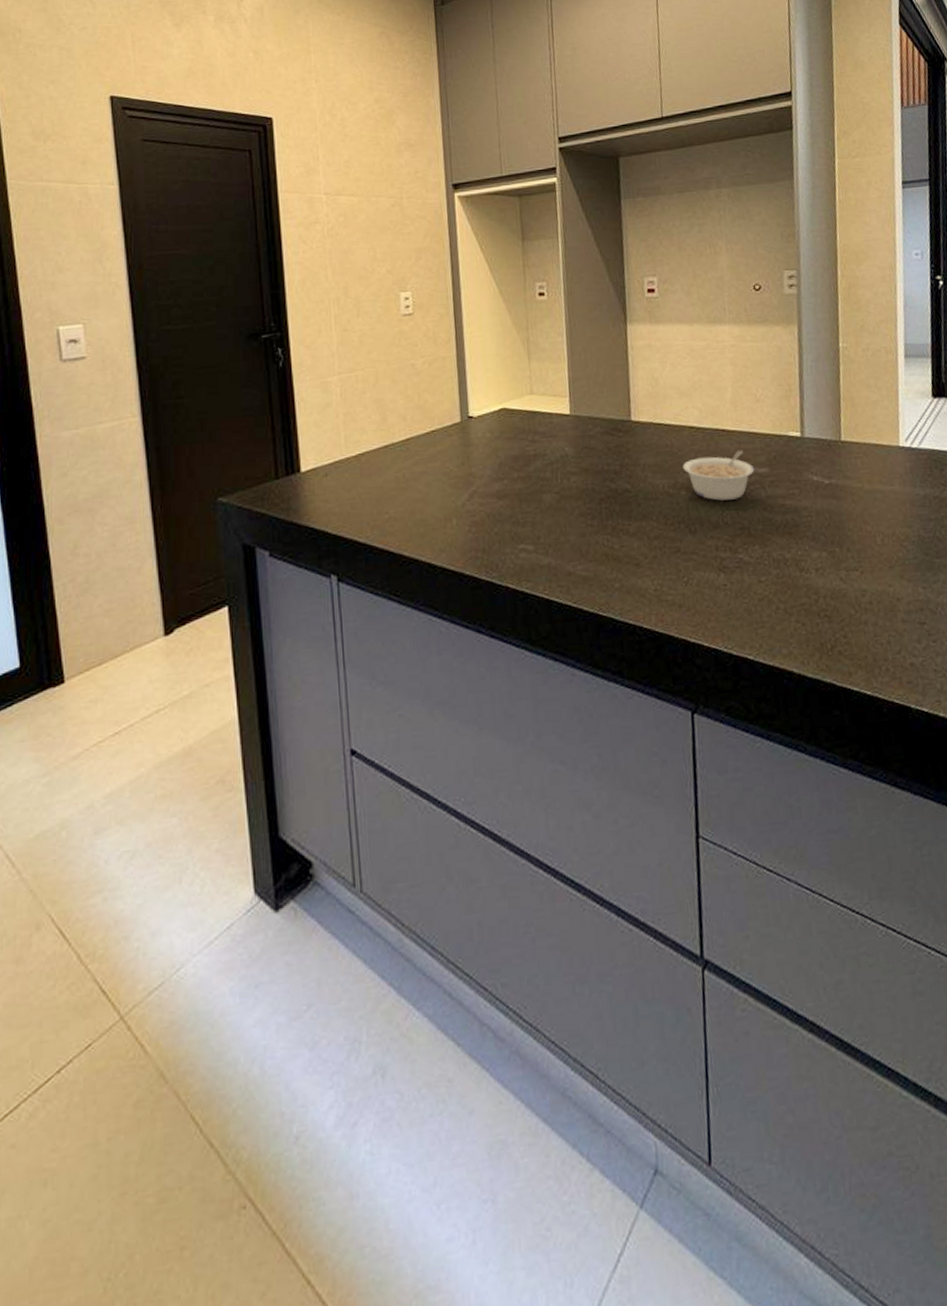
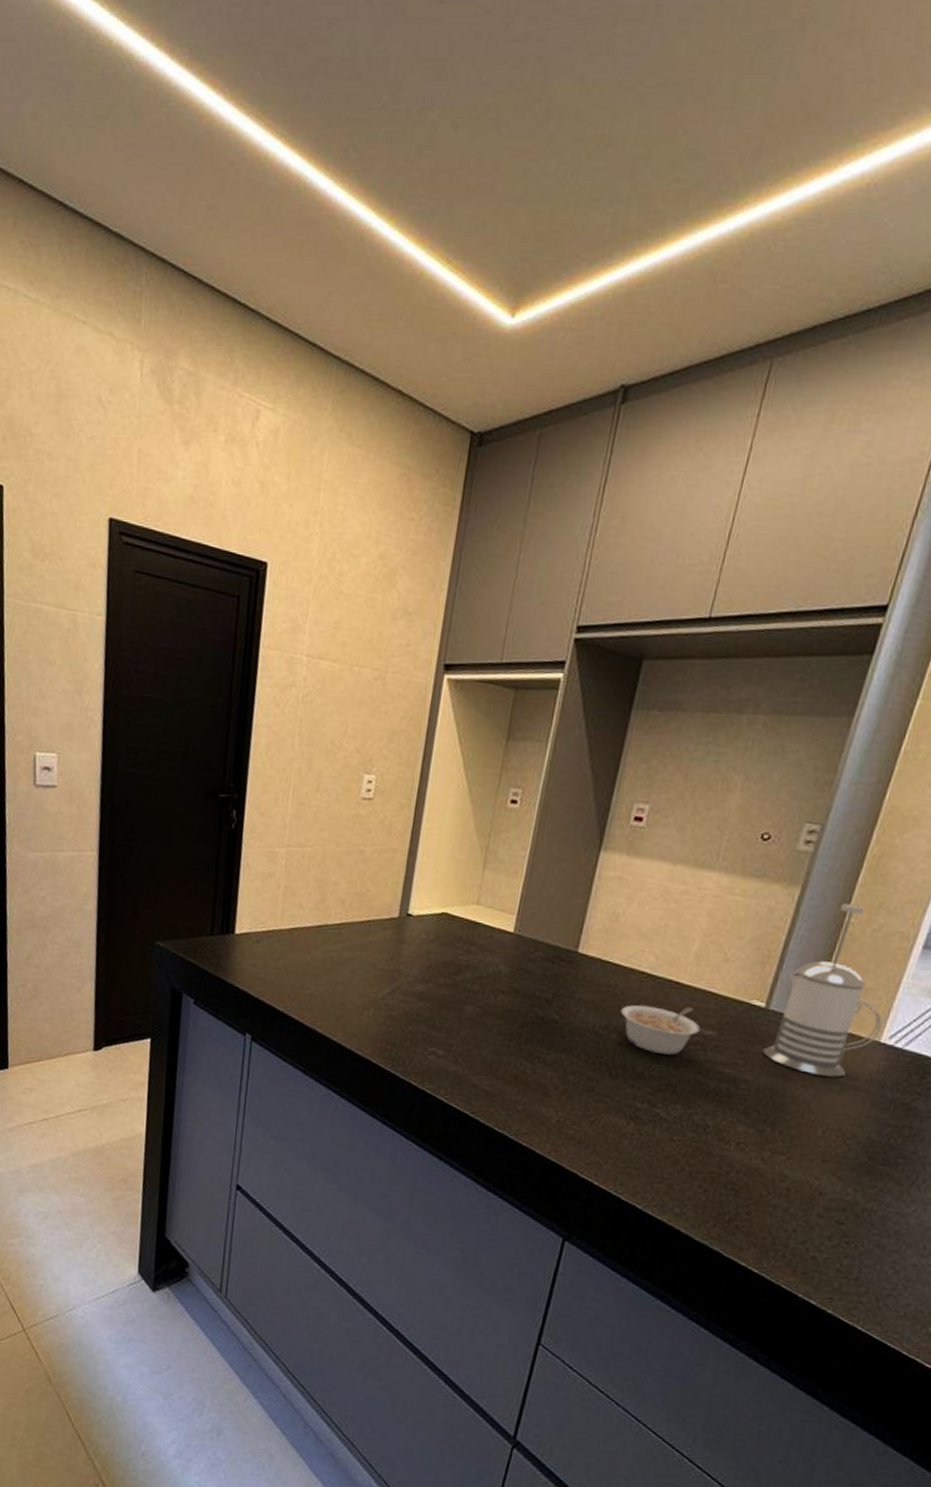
french press: none [810,331,897,489] -> present [763,903,882,1078]

